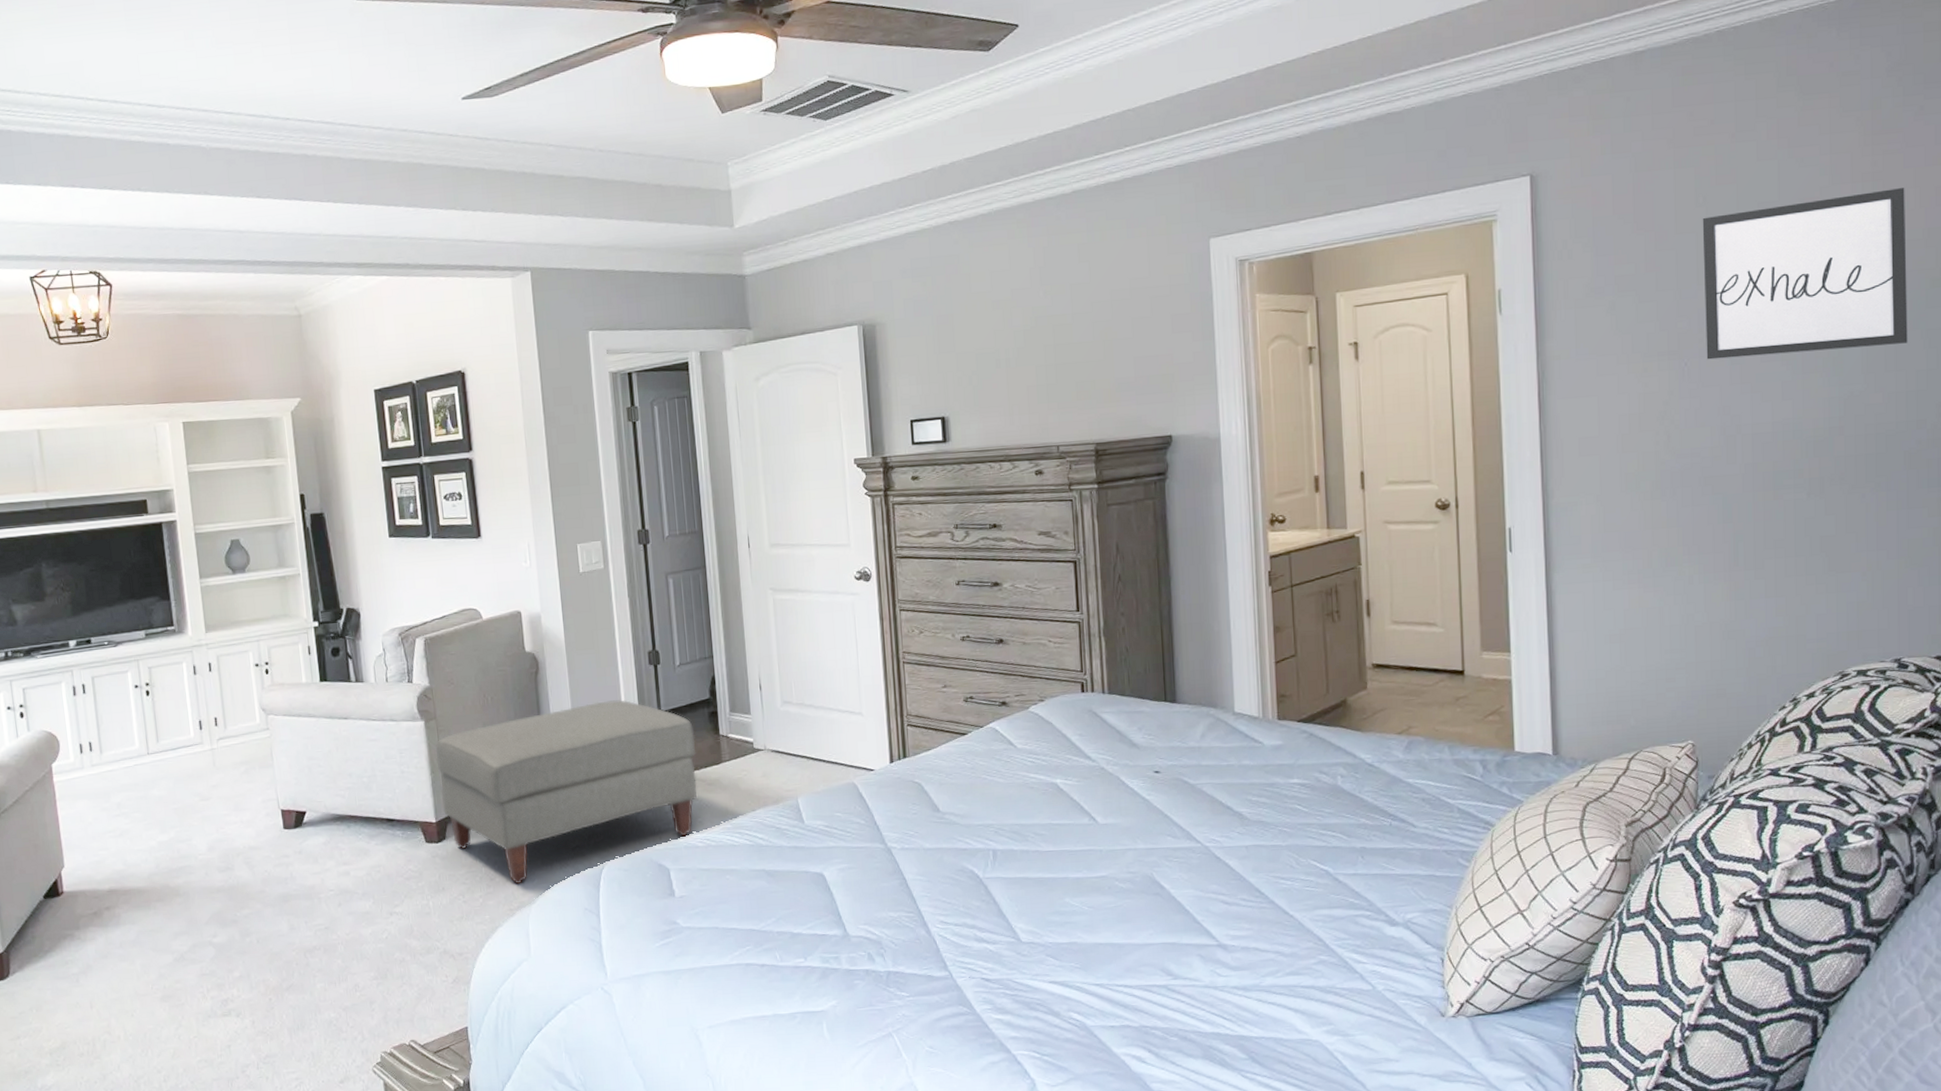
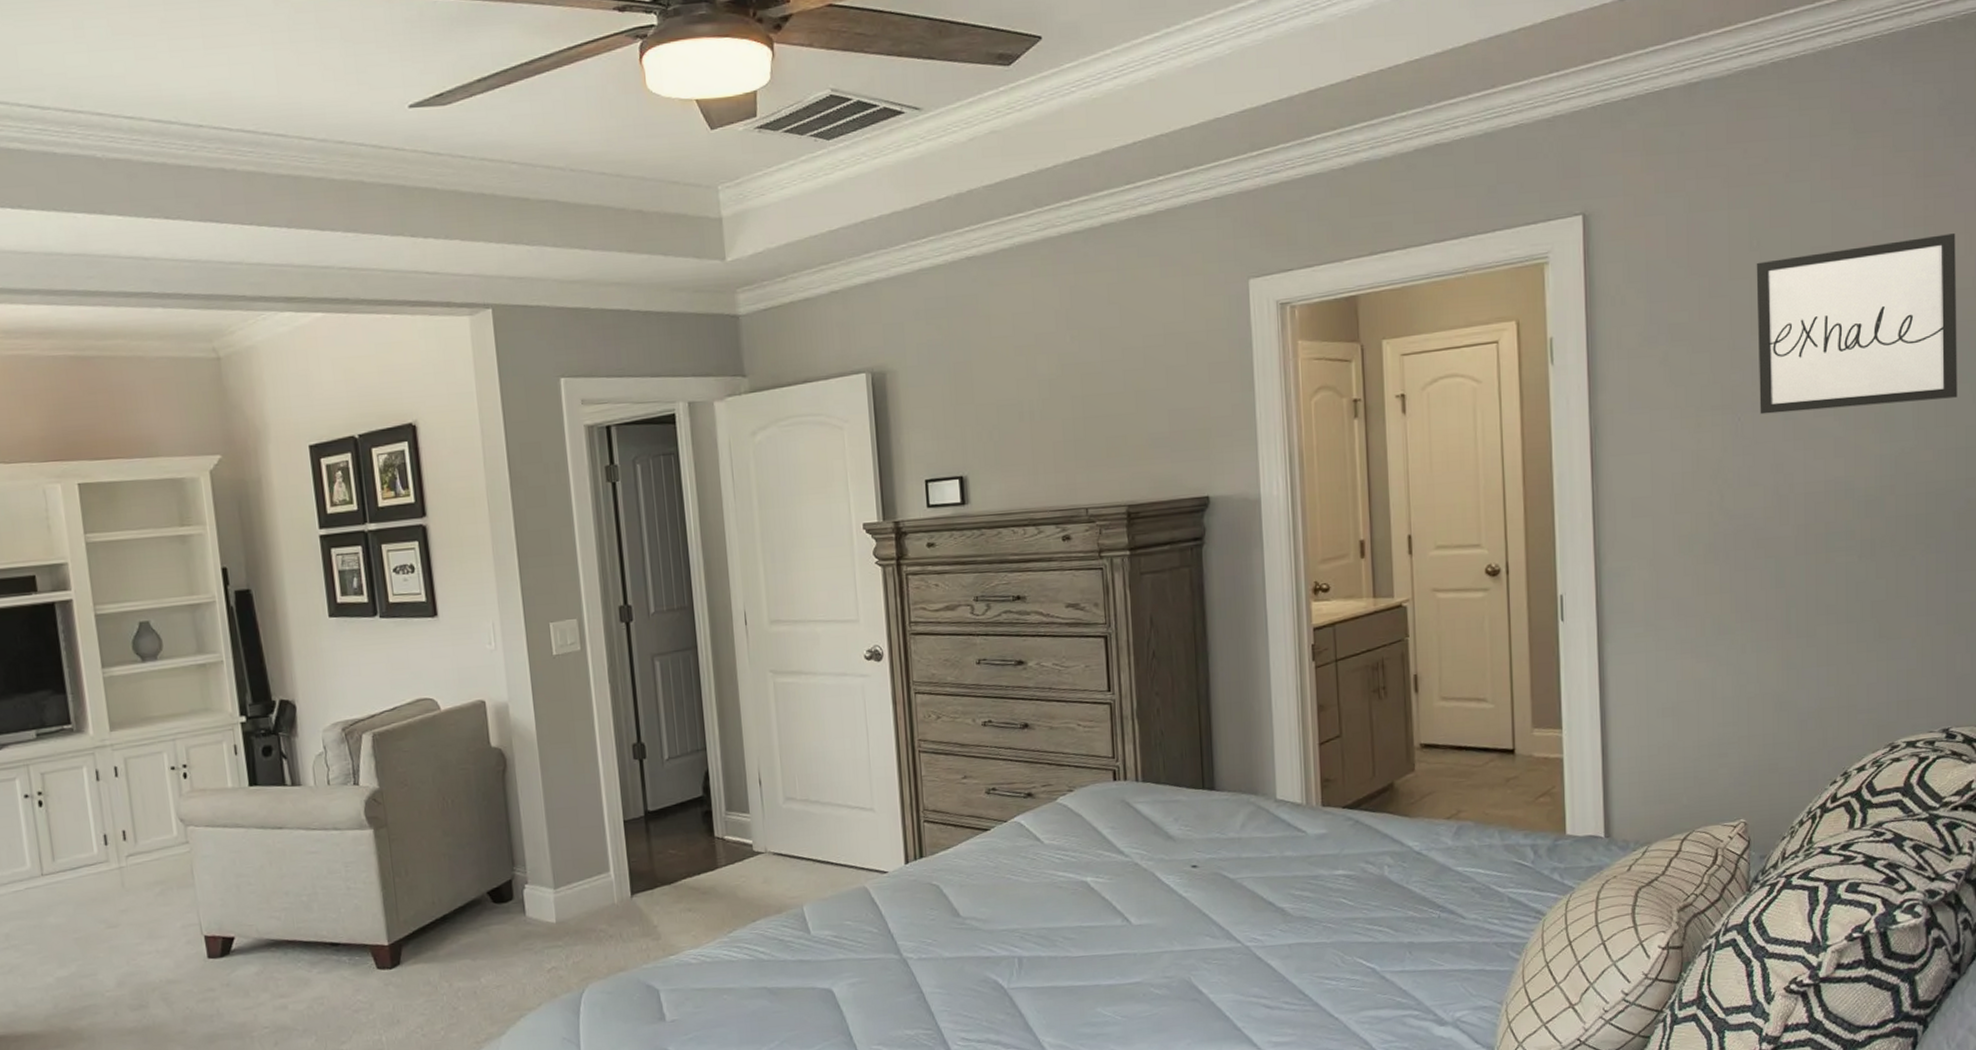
ottoman: present [435,699,697,885] -> none [386,799,690,1014]

